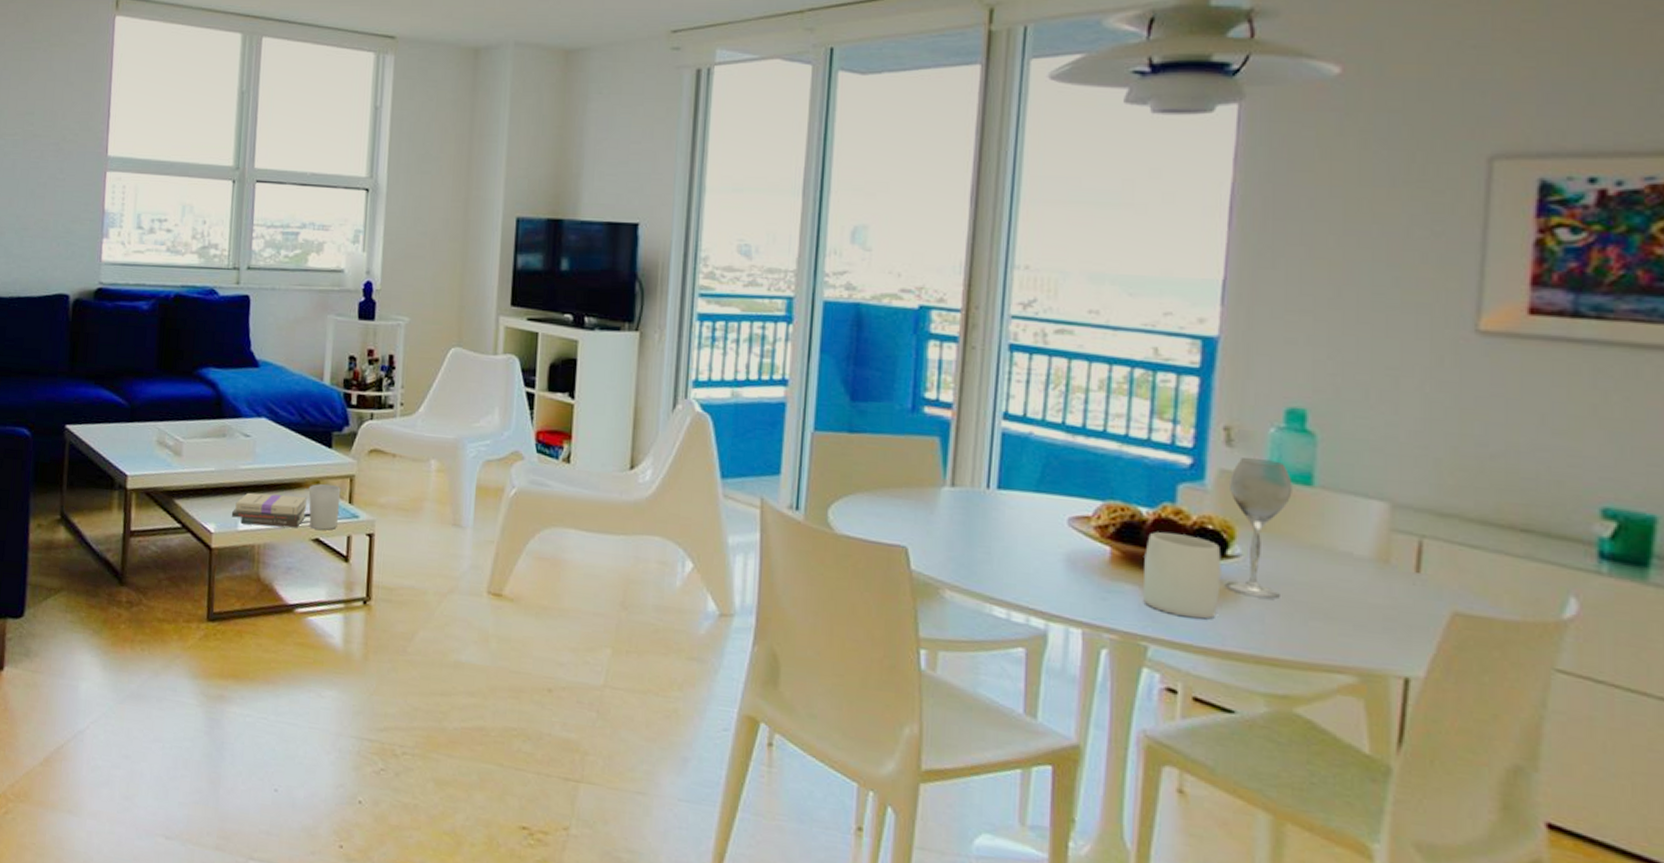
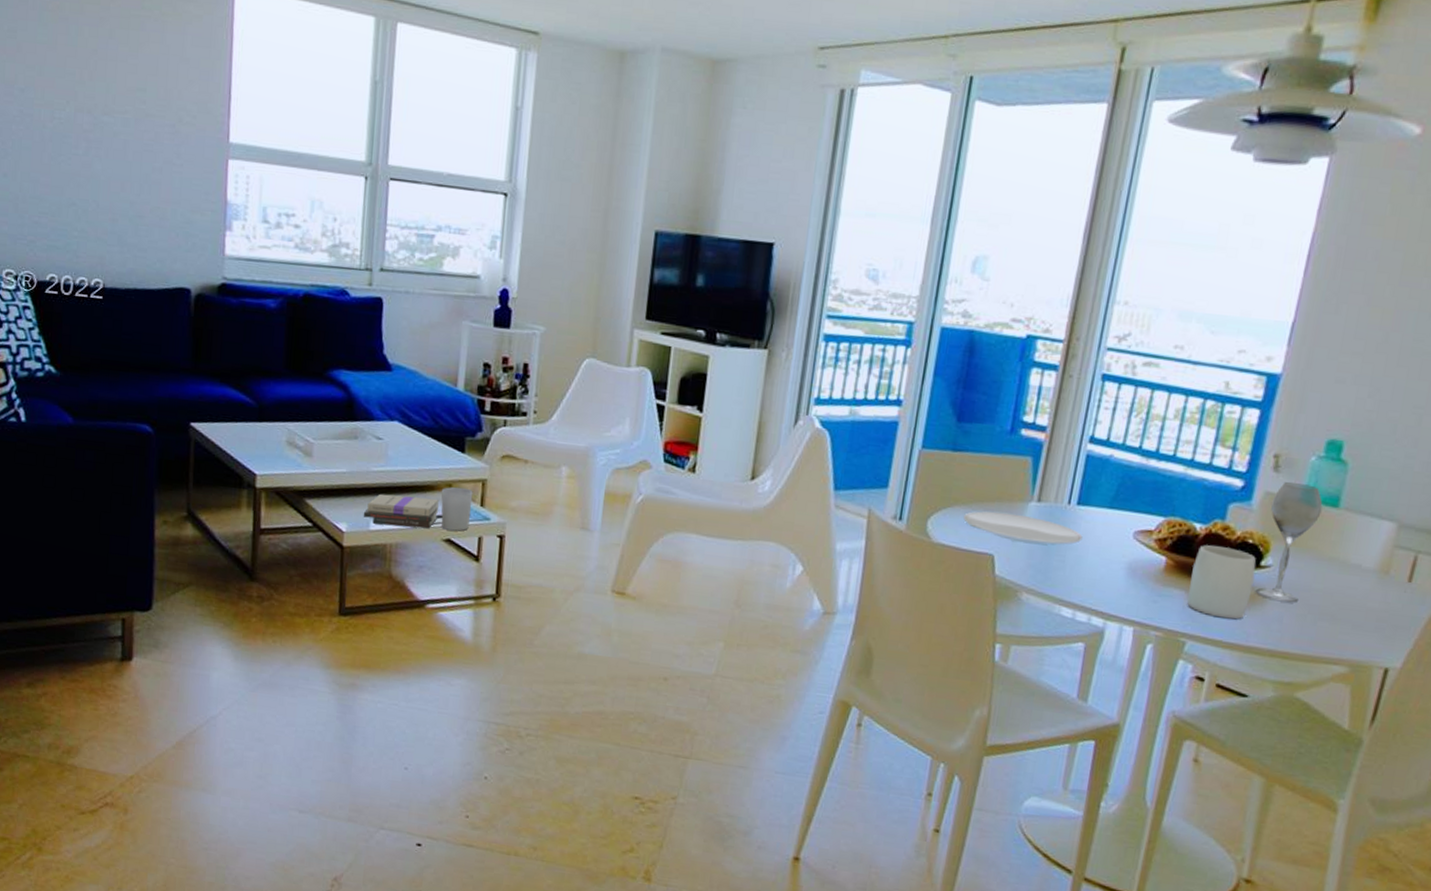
plate: none [868,498,1008,535] -> present [963,511,1083,545]

